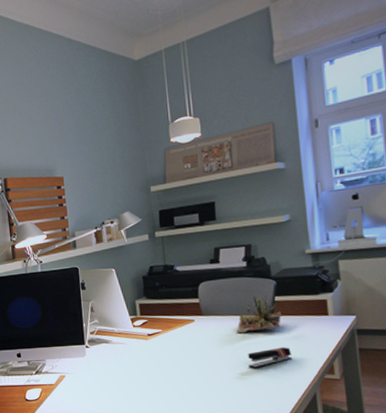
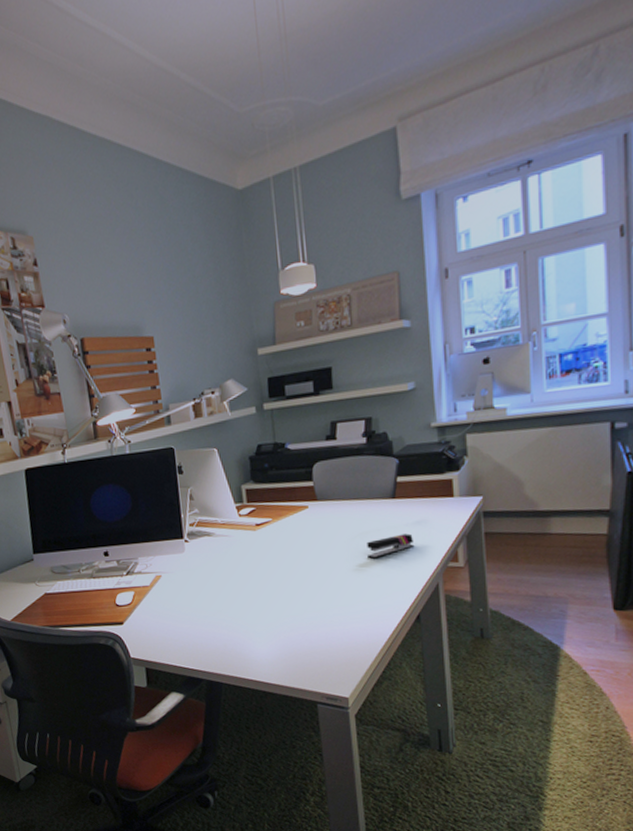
succulent plant: present [236,295,281,334] -> none [355,475,403,520]

